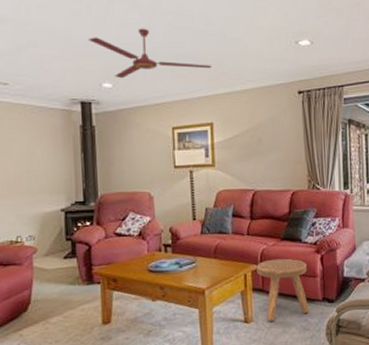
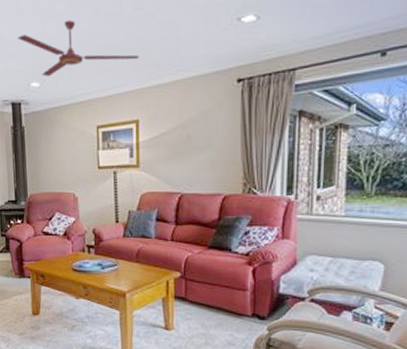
stool: present [256,258,310,321] -> none [180,268,236,331]

